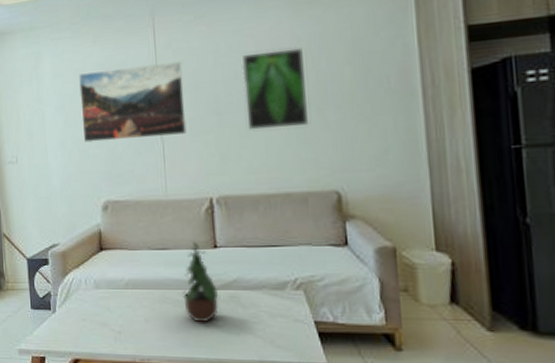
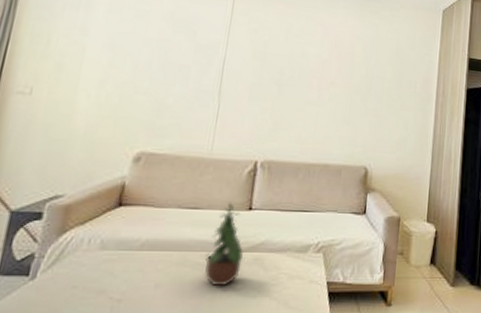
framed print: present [78,61,188,144] -> none [128,15,255,98]
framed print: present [242,47,310,130] -> none [303,38,360,109]

